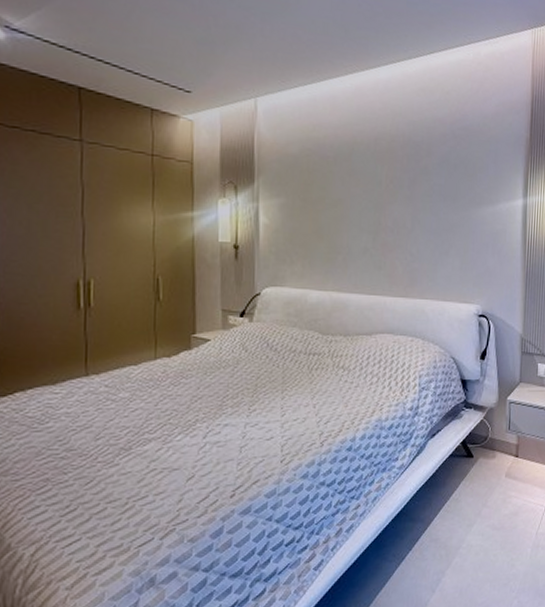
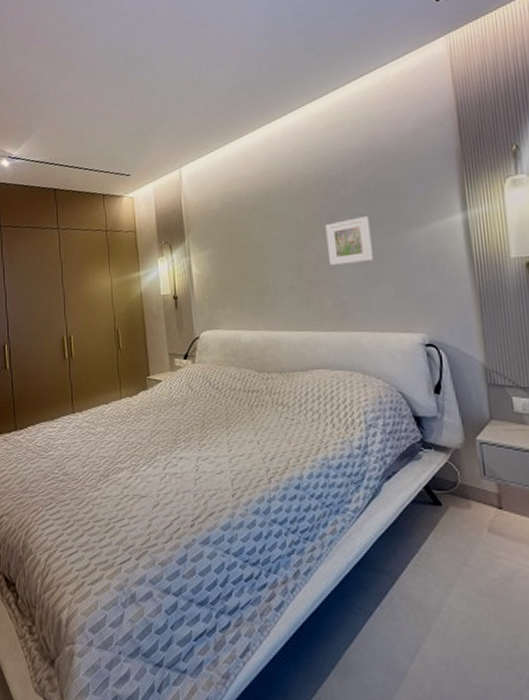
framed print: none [404,188,447,233] -> present [325,216,373,266]

